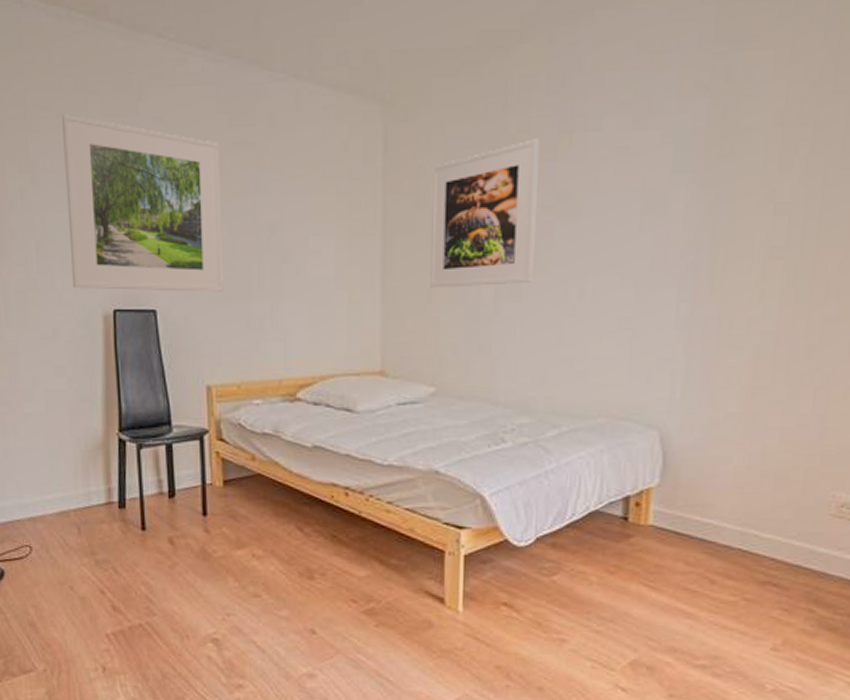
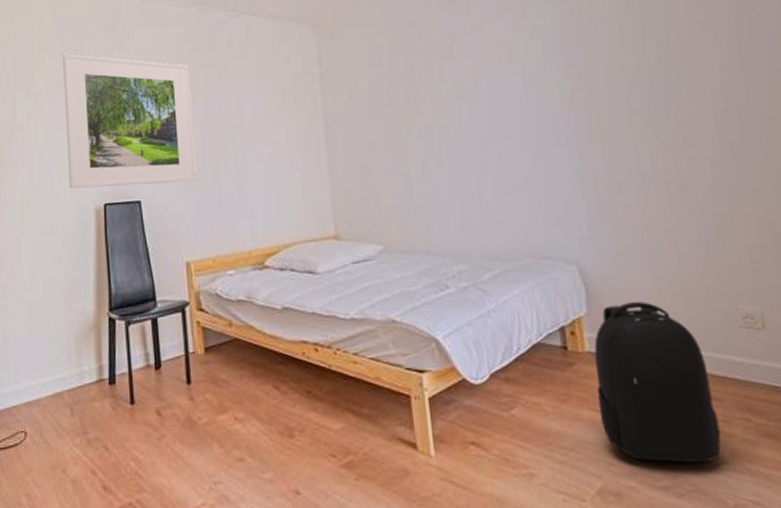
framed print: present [429,139,540,288] -> none [358,43,450,163]
backpack: none [648,476,782,648] -> present [594,301,721,464]

